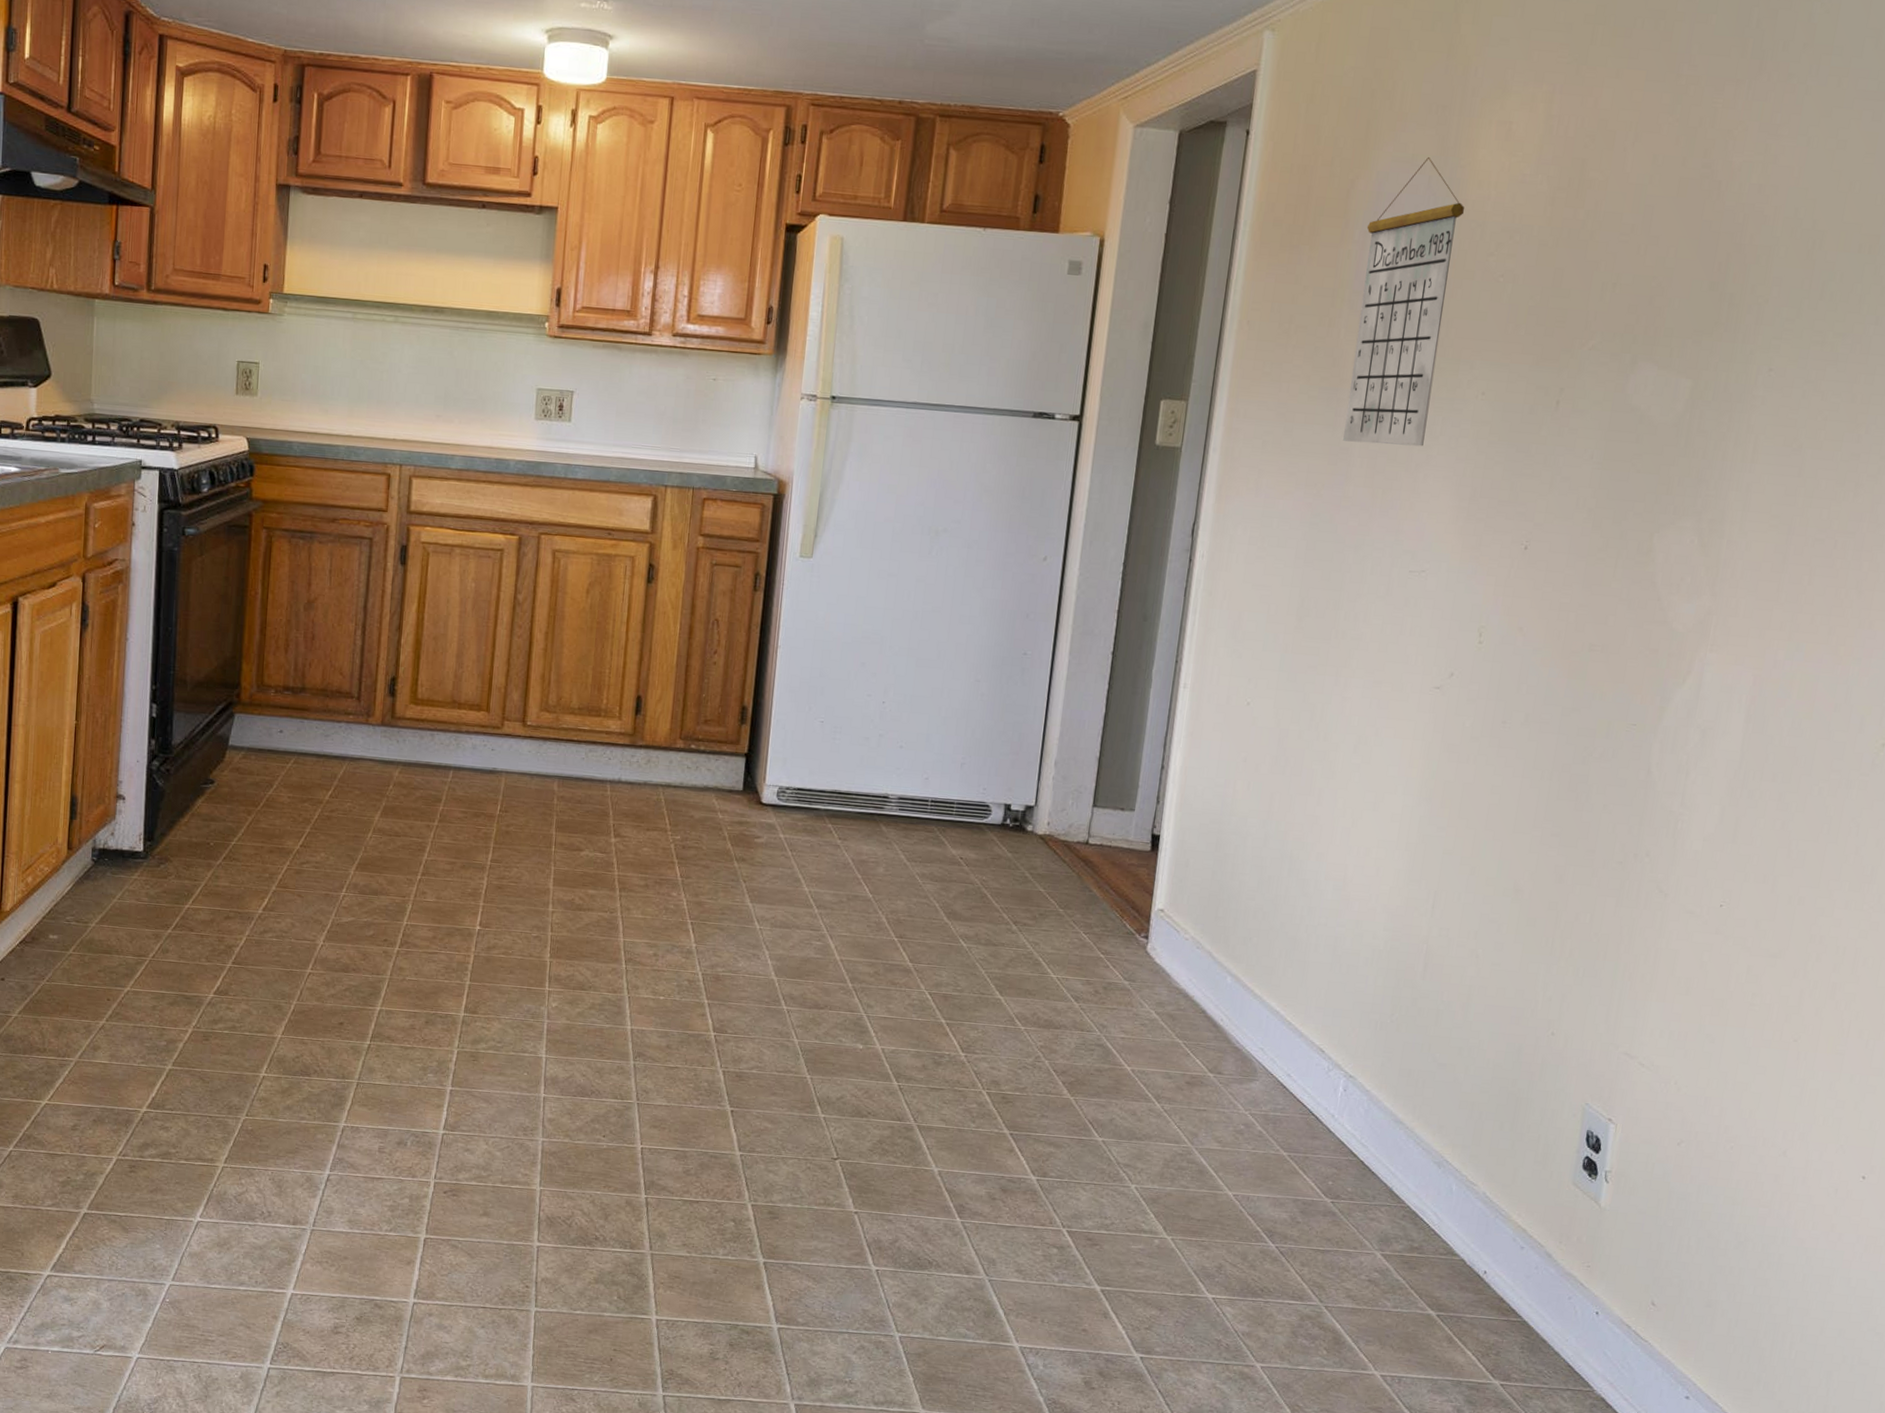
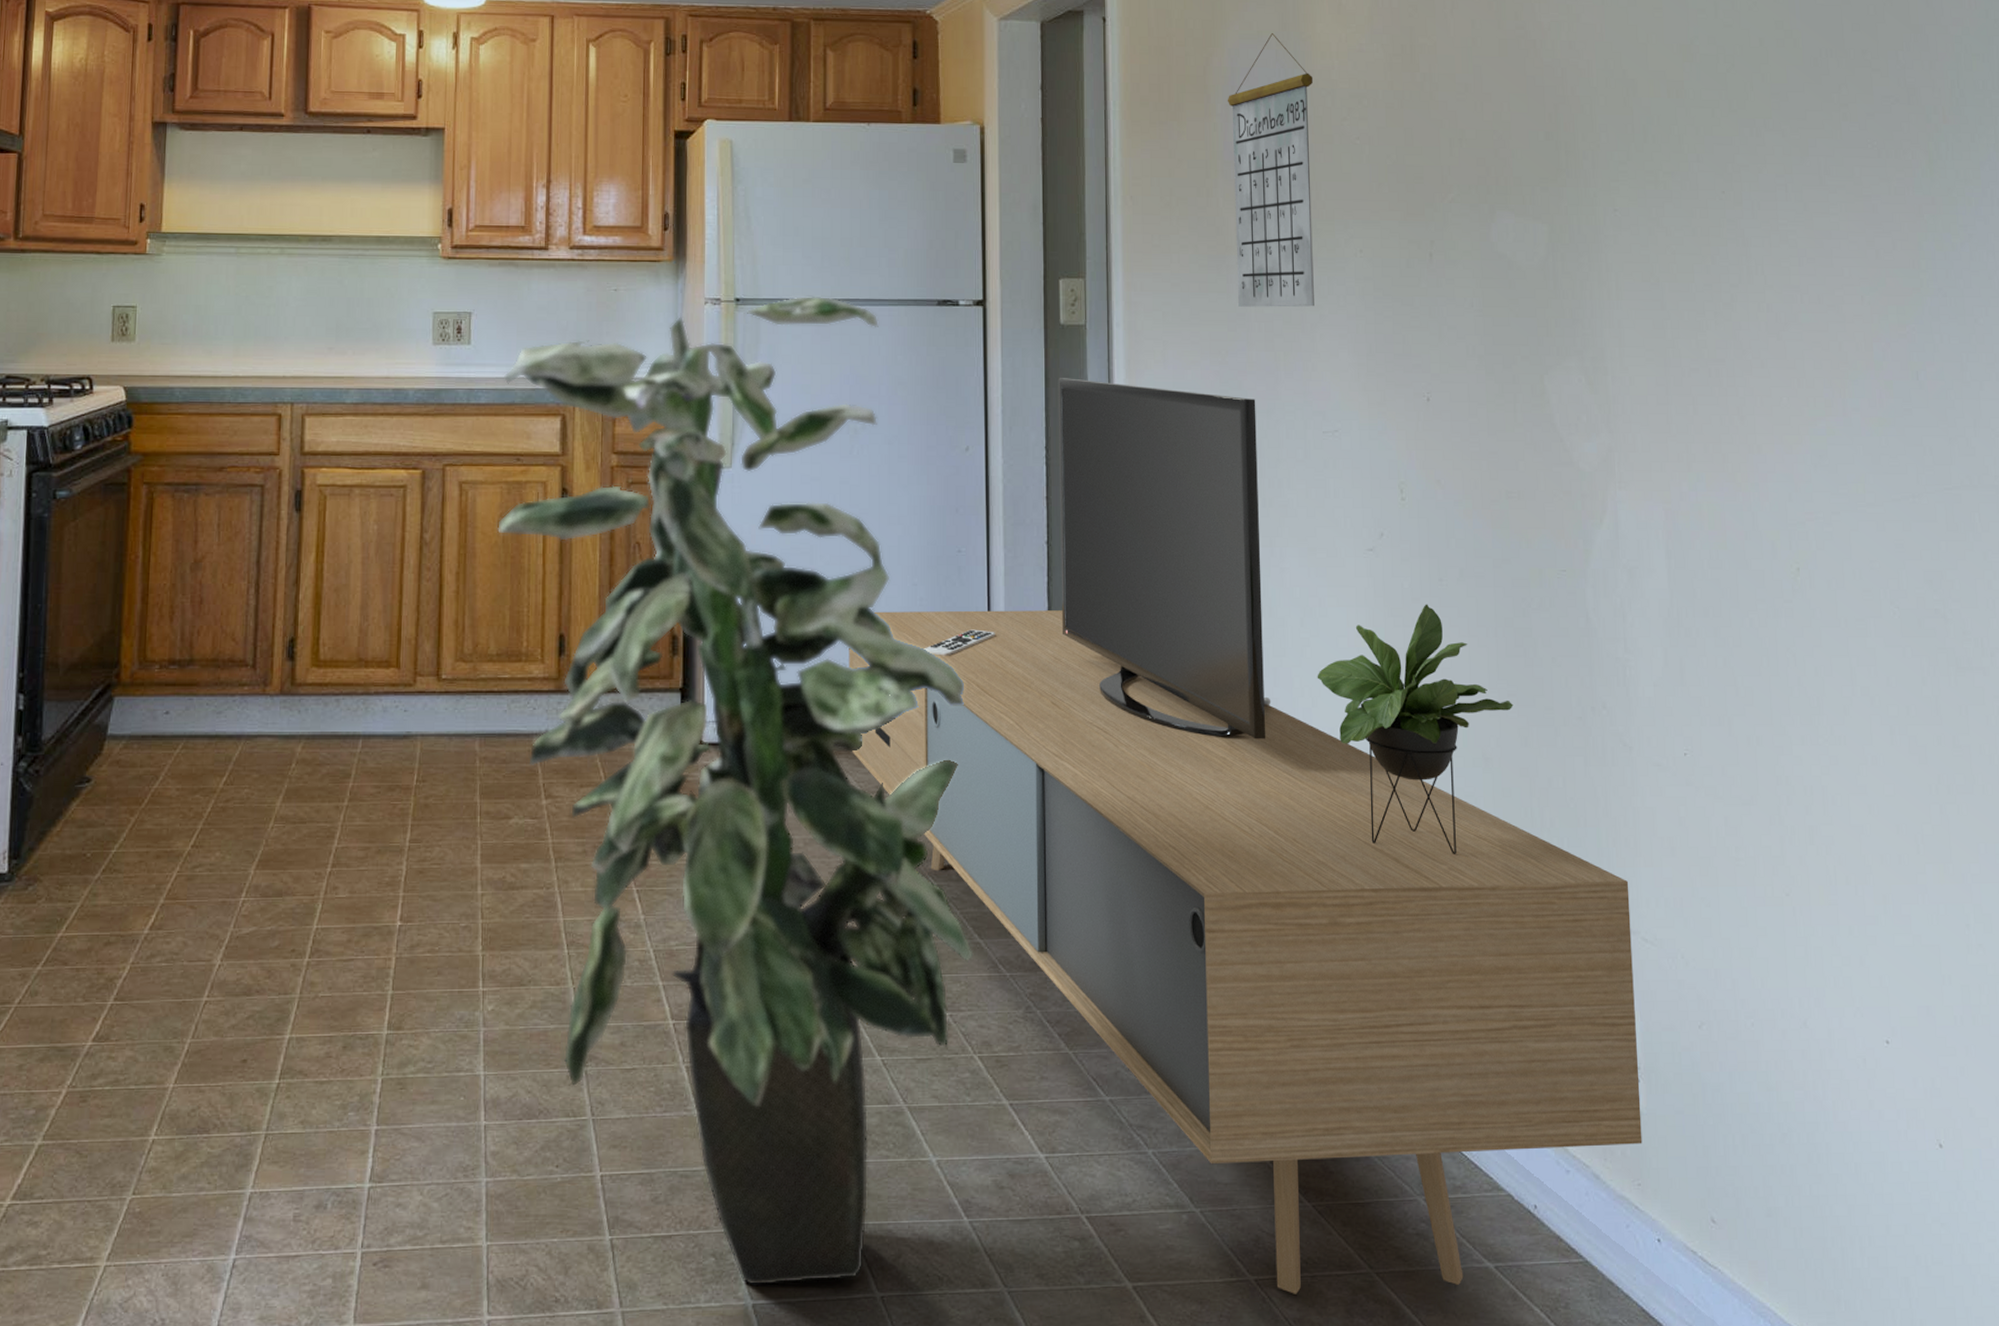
indoor plant: none [586,397,1014,1254] -> present [497,295,975,1287]
media console: none [900,497,1637,1326] -> present [849,378,1642,1294]

